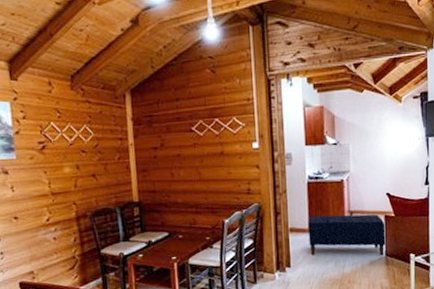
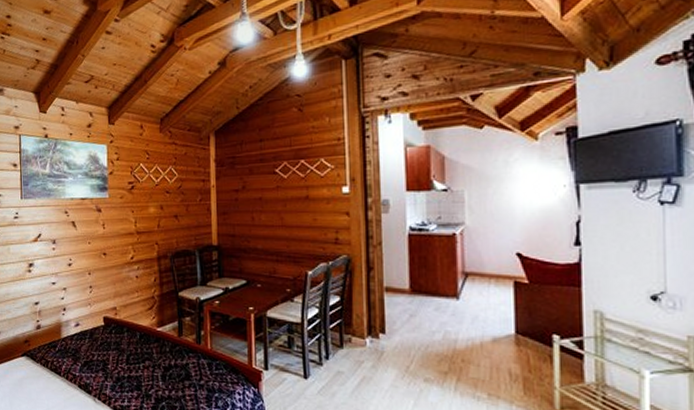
bench: present [308,214,386,256] -> none [408,275,516,333]

